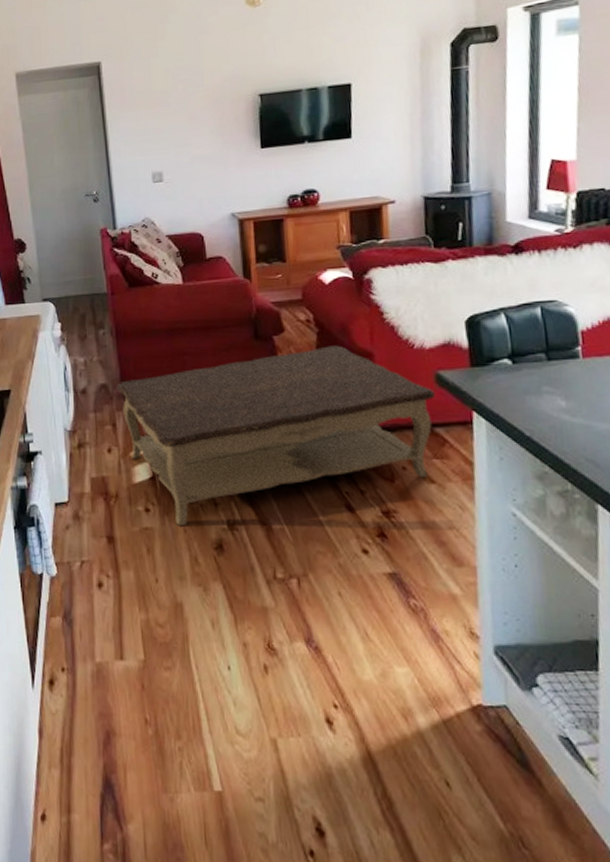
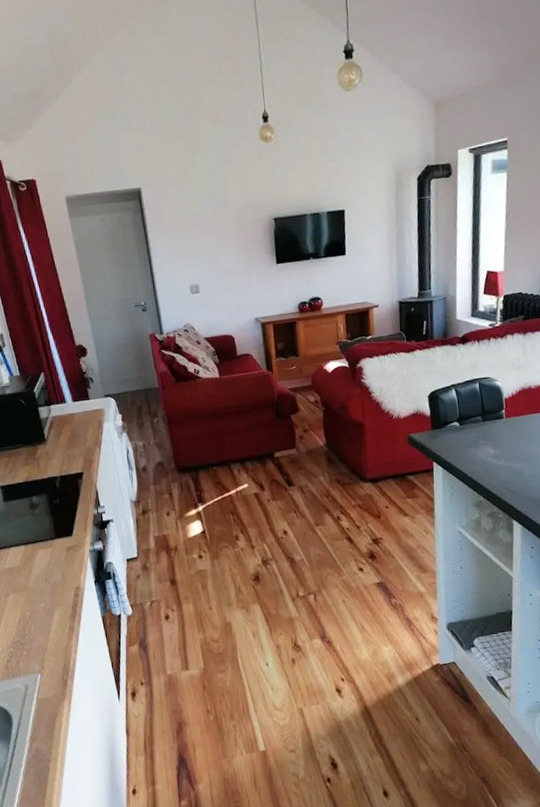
coffee table: present [116,345,436,527] -> none [170,419,408,567]

